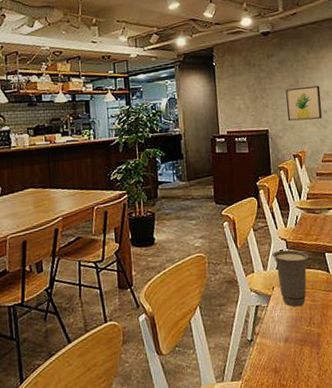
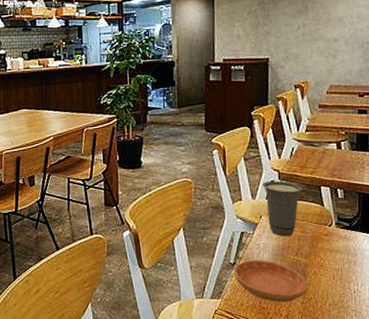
saucer: none [251,333,323,378] -> present [233,260,308,302]
wall art: present [286,85,322,121] -> none [291,11,333,50]

